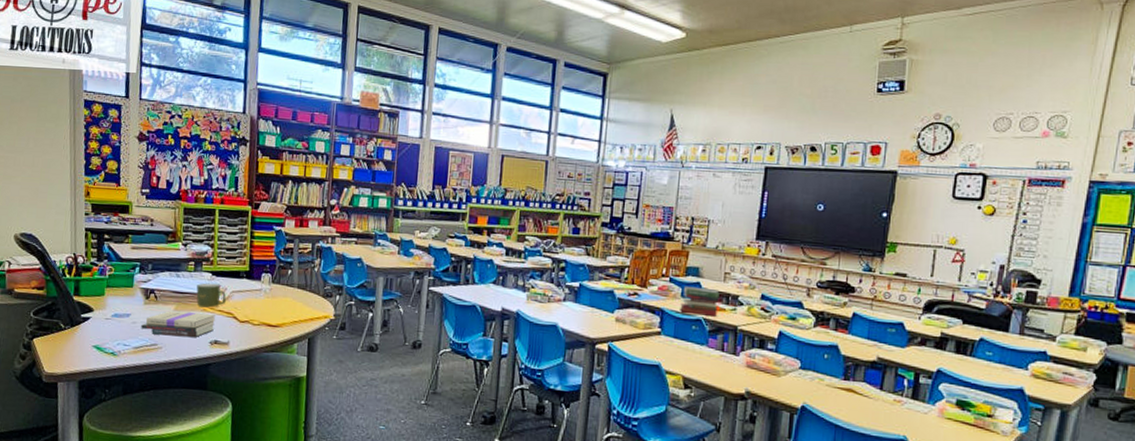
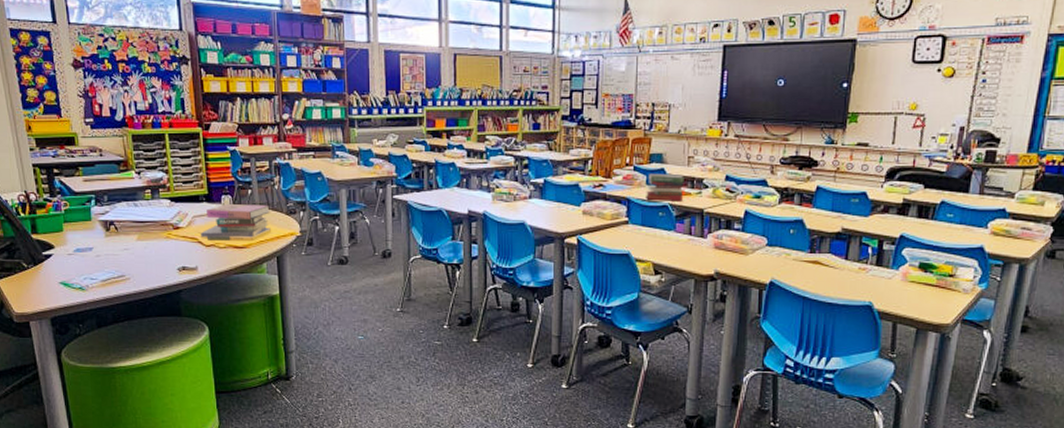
books: present [141,311,216,338] -> none [105,241,181,266]
mug: present [196,282,226,309] -> none [157,210,188,236]
books: none [237,281,307,322] -> present [201,203,272,242]

